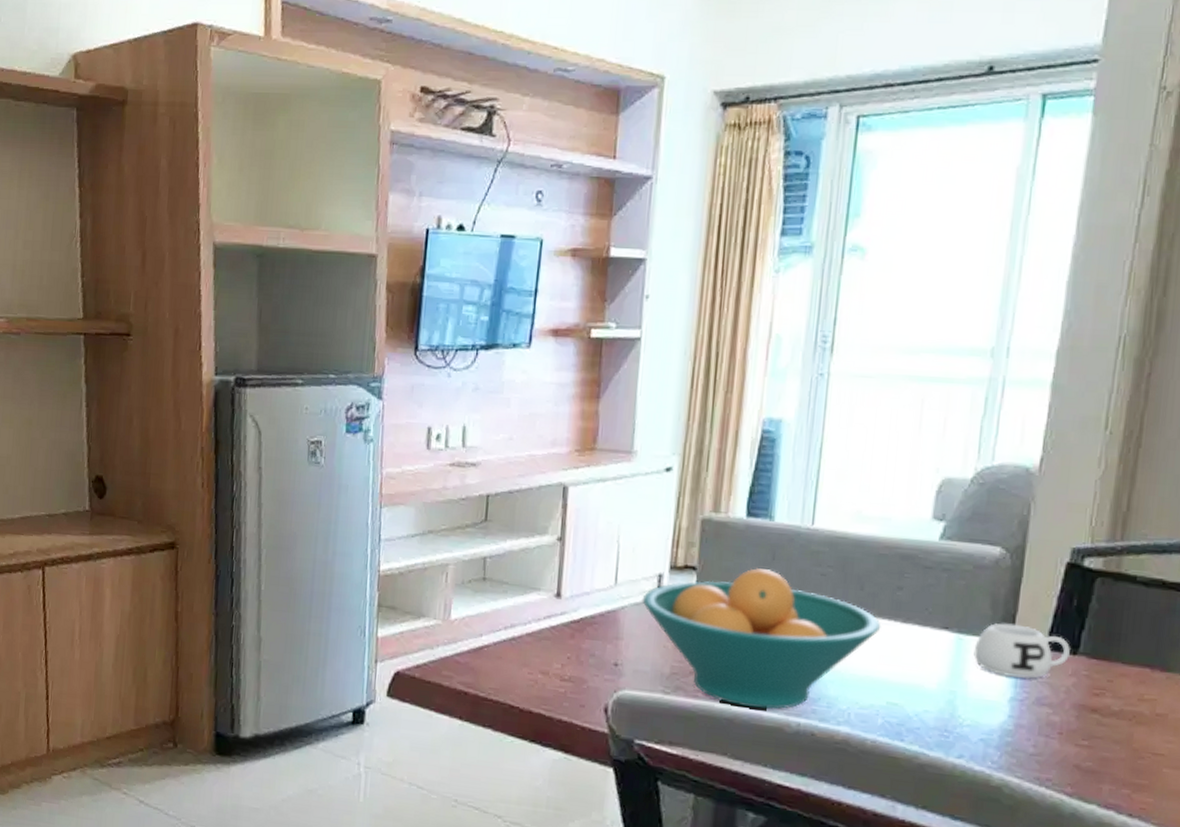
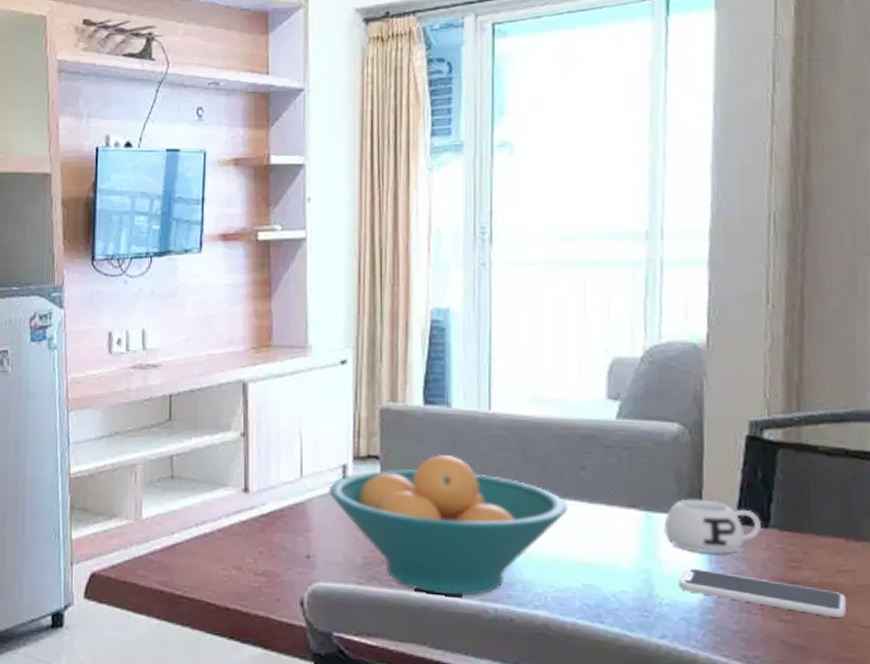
smartphone: none [981,691,1145,745] -> present [678,568,847,618]

